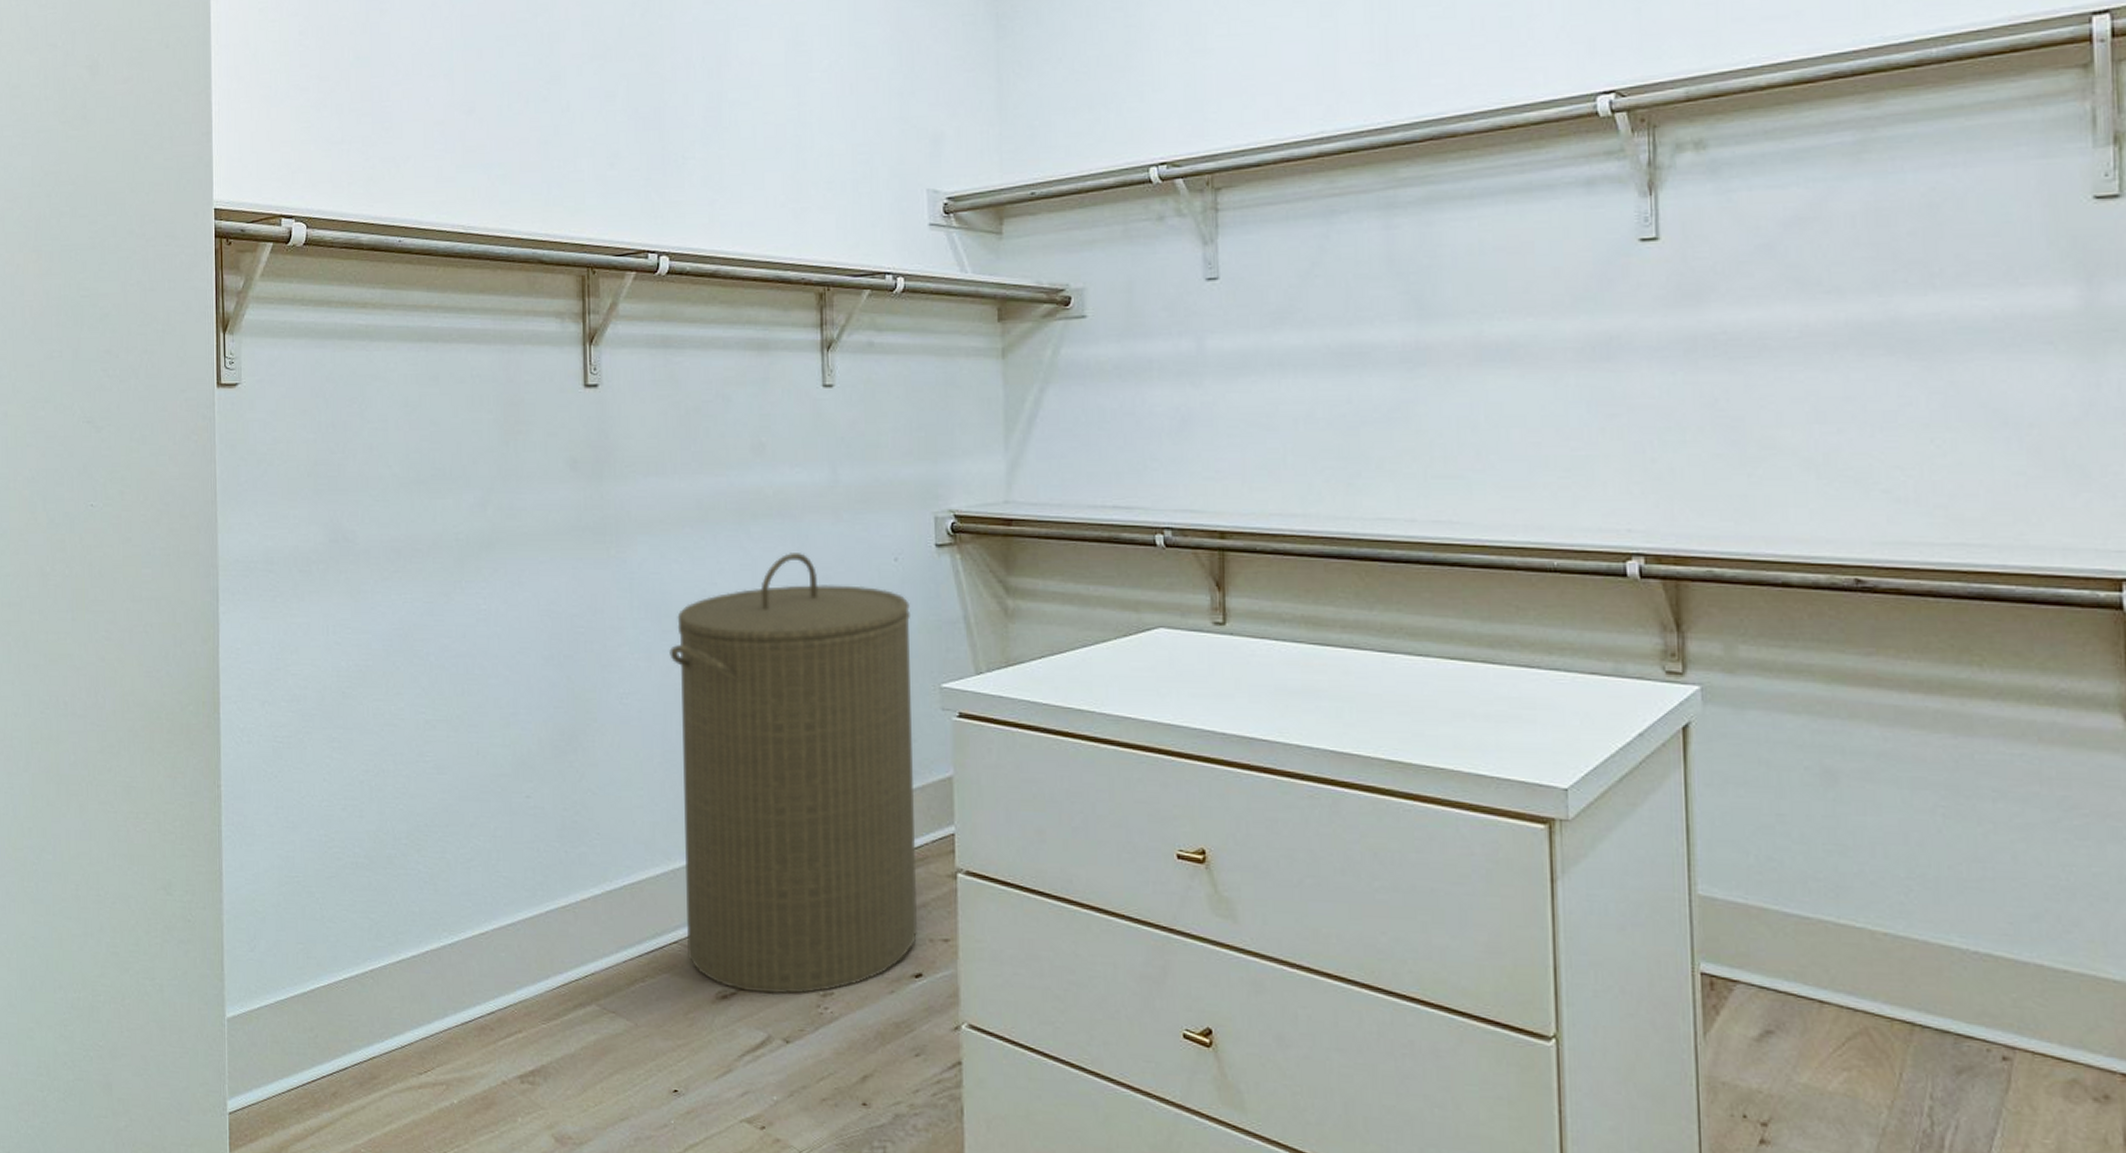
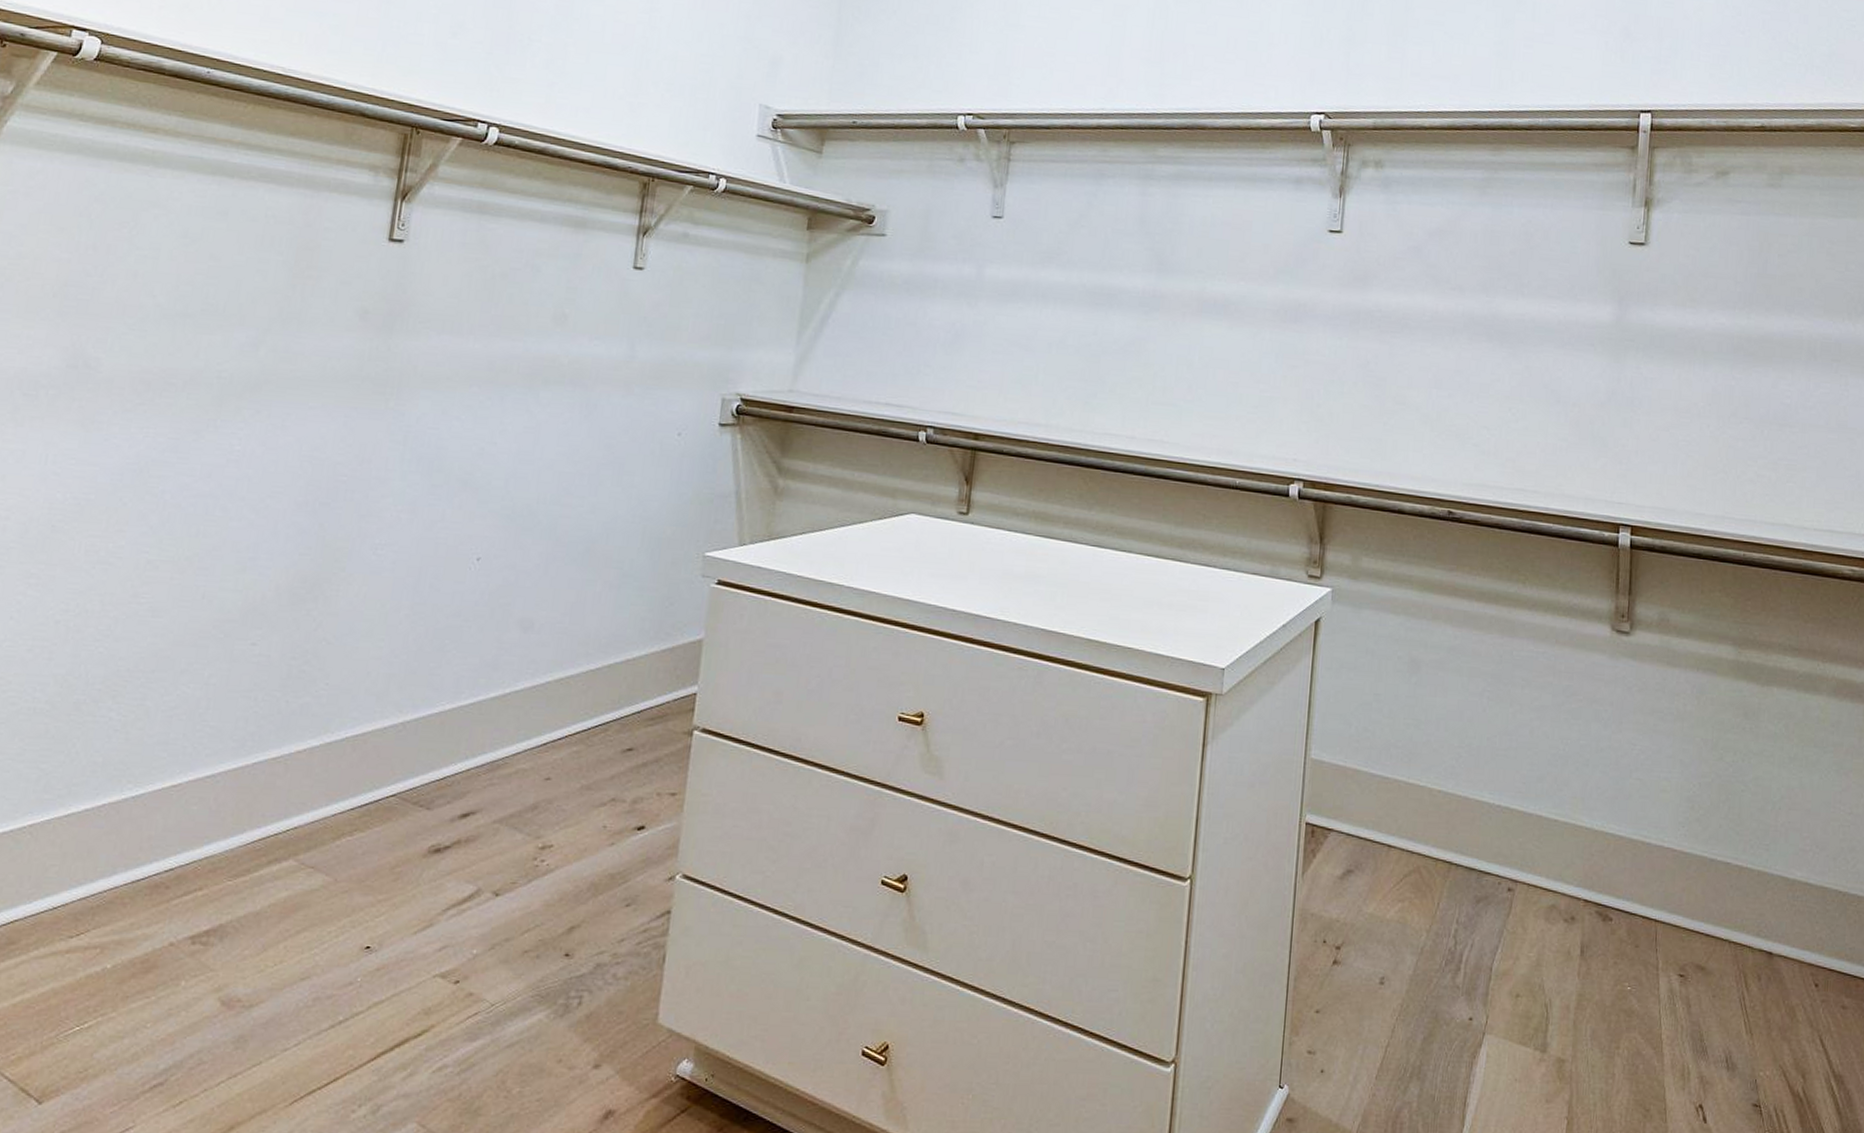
laundry hamper: present [669,553,918,994] -> none [403,420,686,847]

